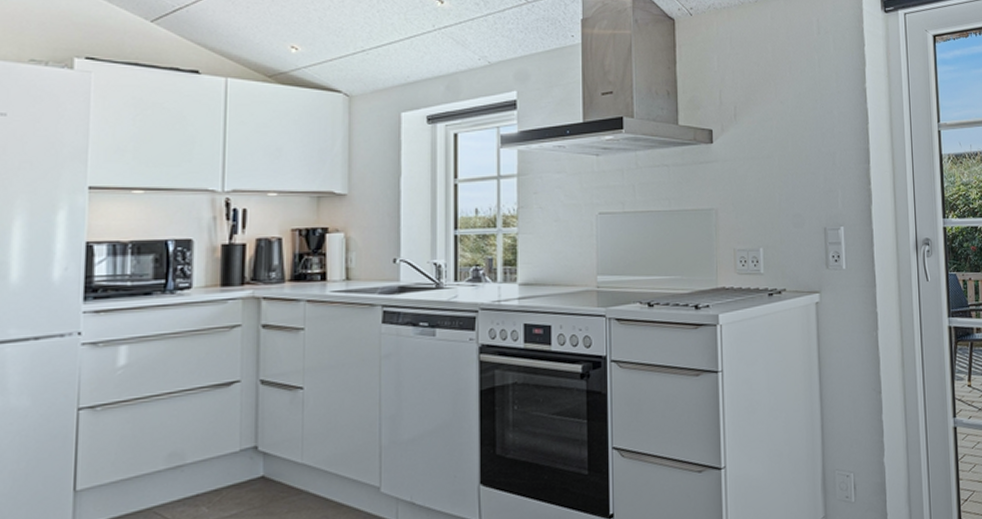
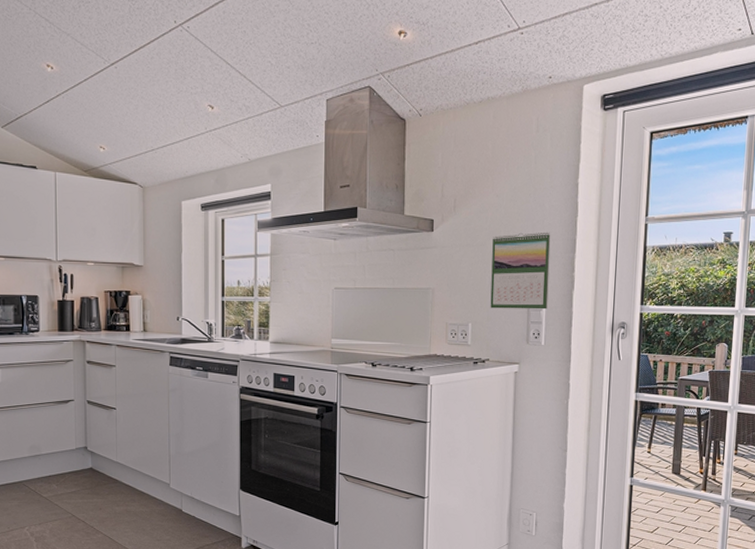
calendar: none [780,141,846,230] -> present [490,232,551,310]

